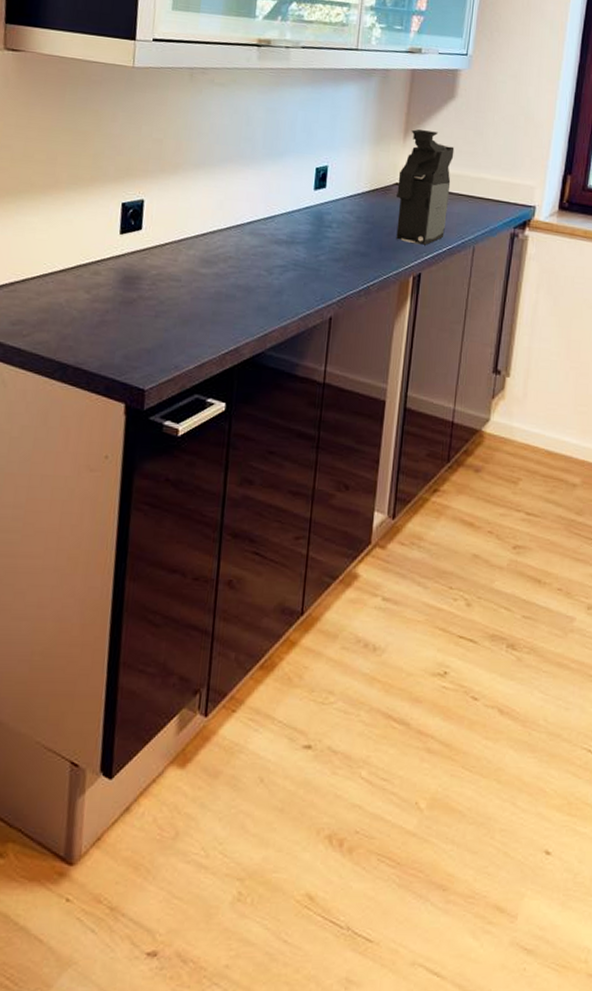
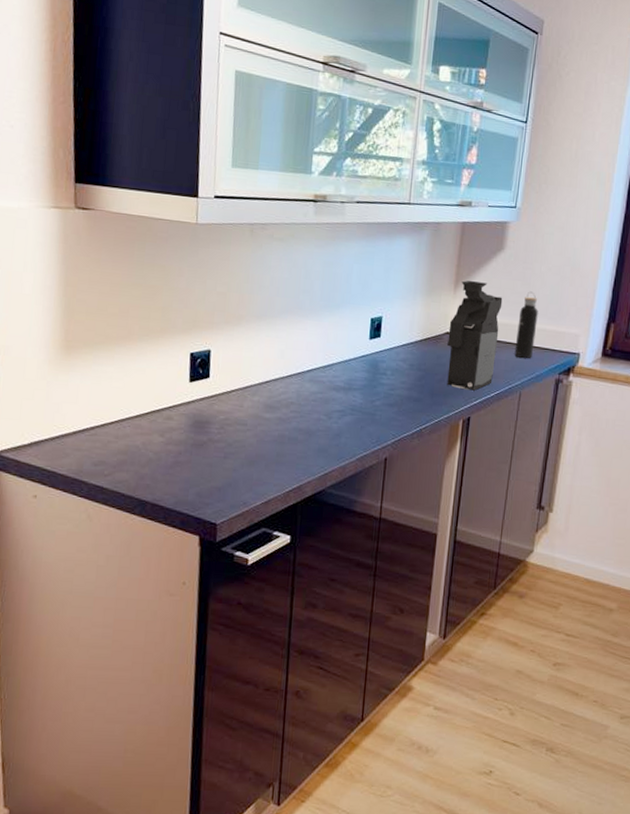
water bottle: none [467,141,492,212] -> present [514,291,538,359]

